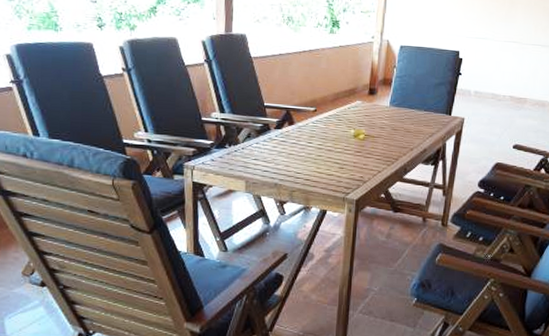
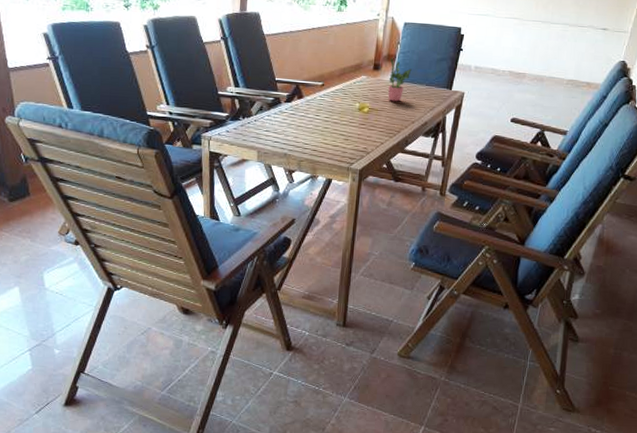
potted plant: none [385,82,409,128] -> present [388,58,412,102]

